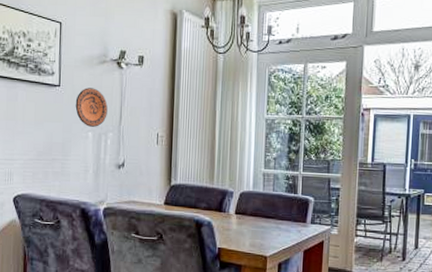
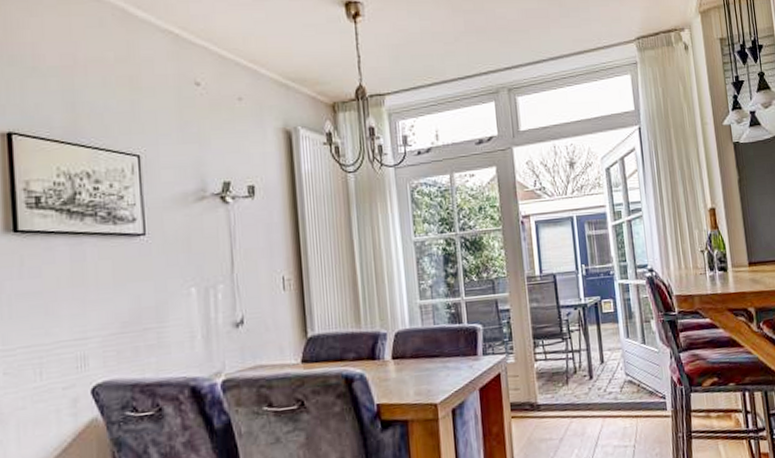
decorative plate: present [75,88,108,127] -> none [168,231,214,281]

